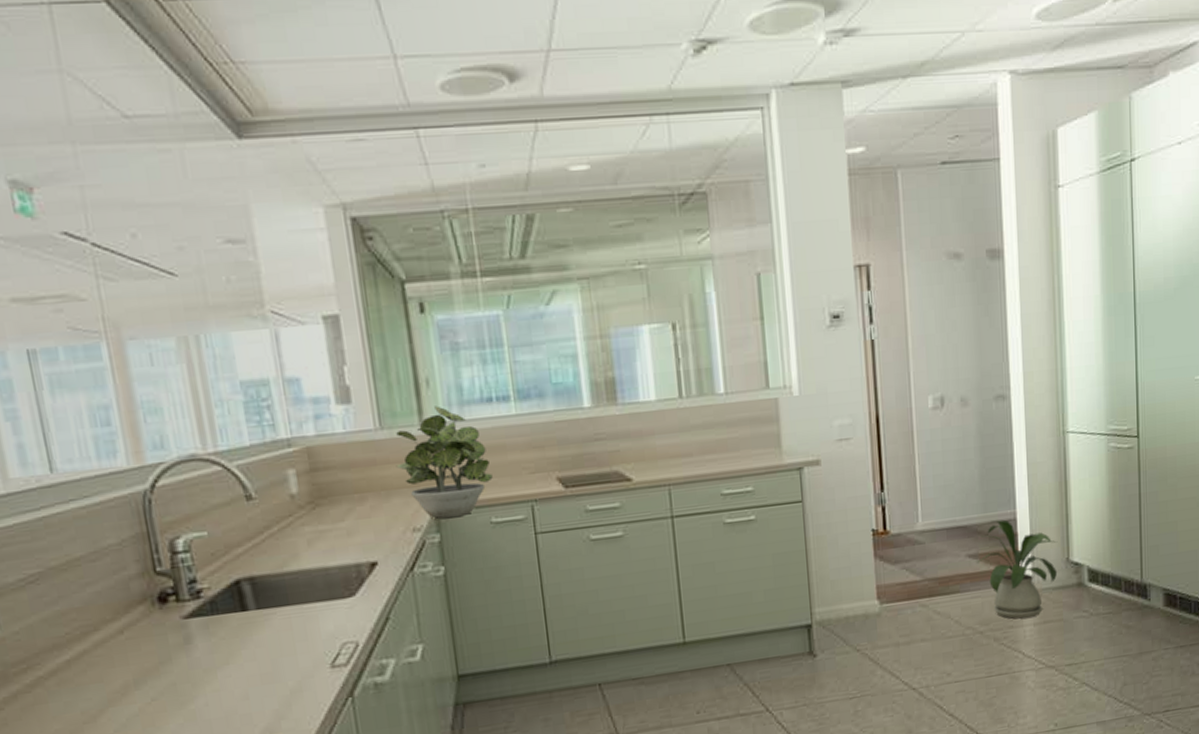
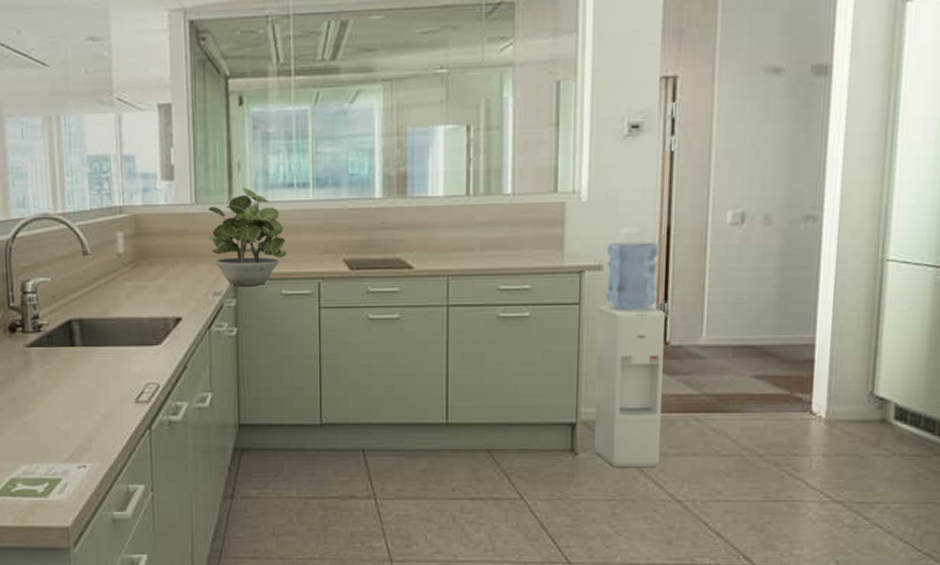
water cooler: none [820,432,894,664] -> present [594,240,666,467]
house plant: present [977,519,1058,619] -> none [763,344,862,447]

